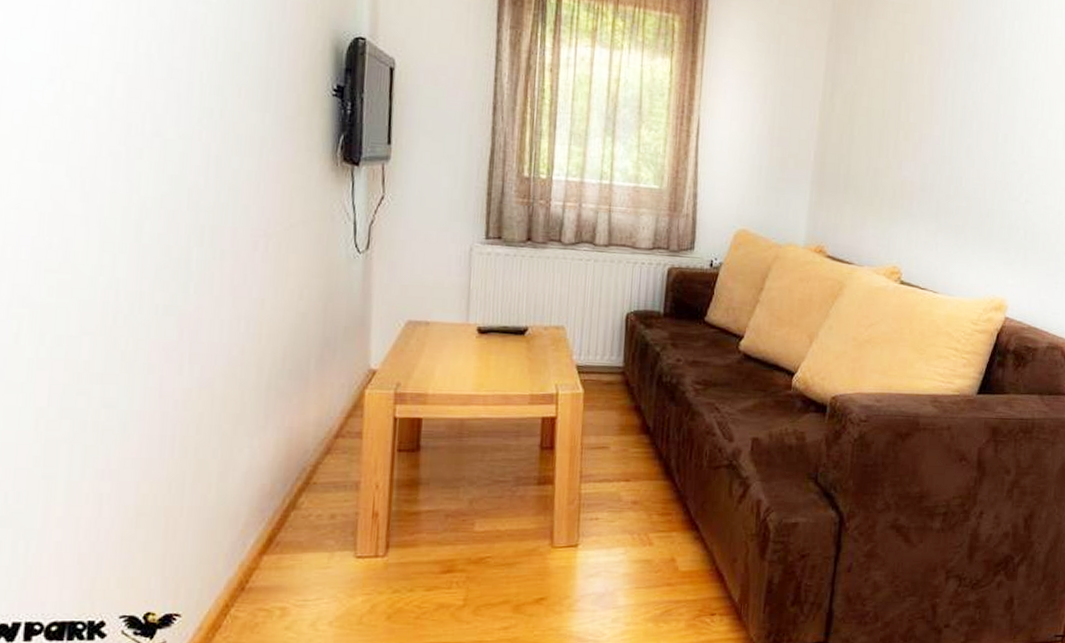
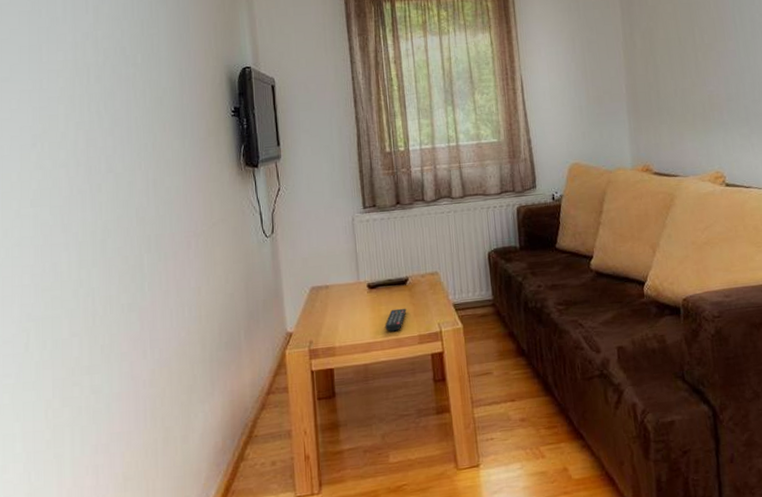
remote control: none [491,361,521,387] -> present [385,308,407,332]

